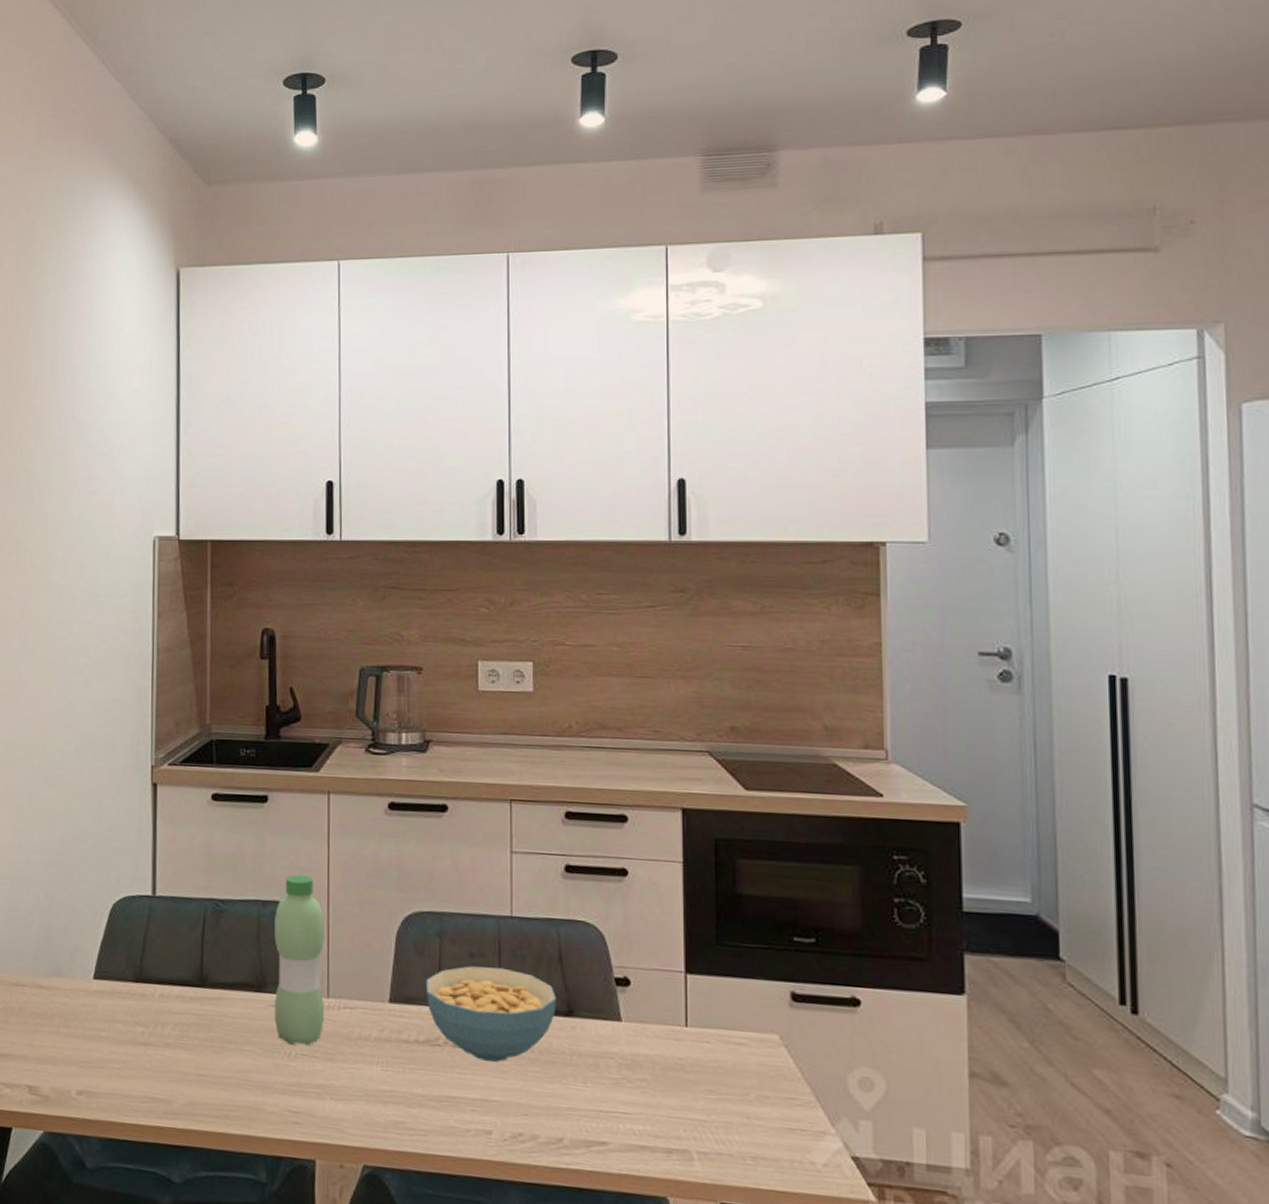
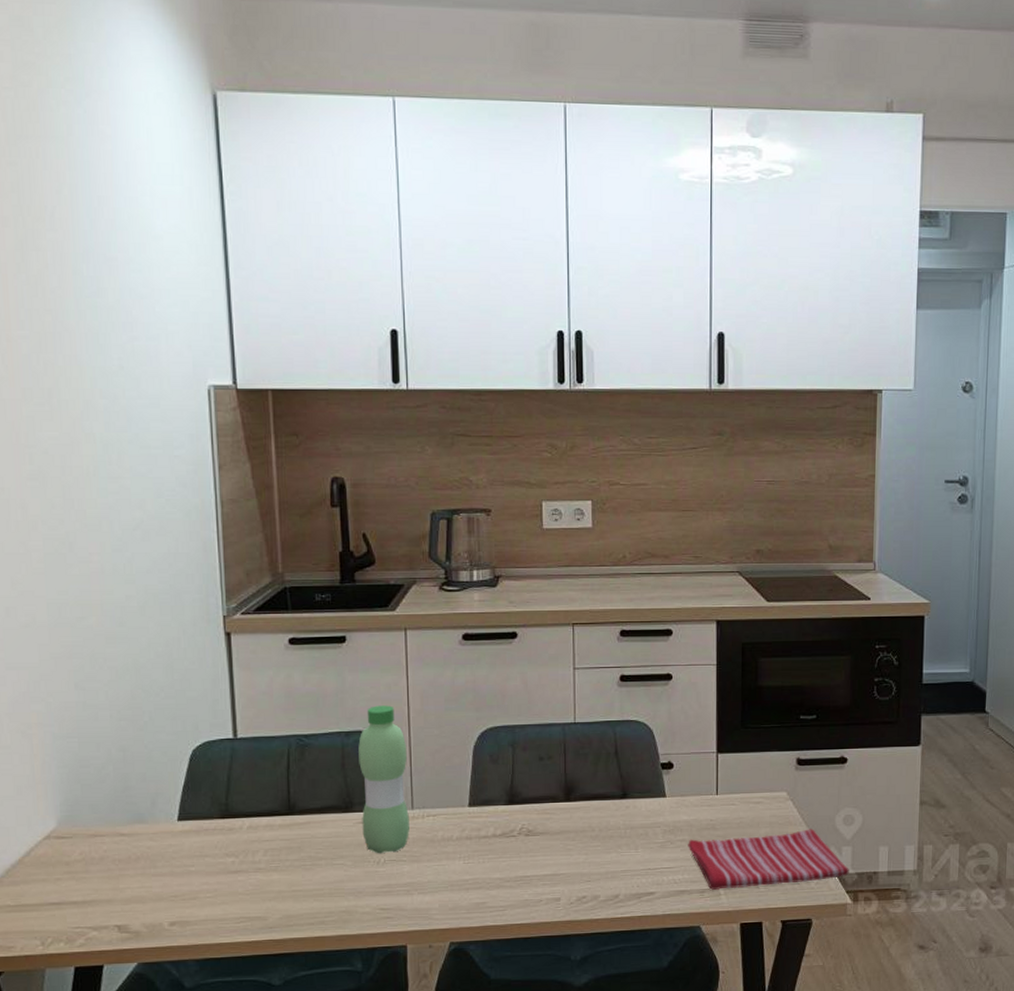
cereal bowl: present [425,966,556,1063] -> none [501,766,613,844]
dish towel: none [650,1080,870,1163] -> present [688,829,849,890]

